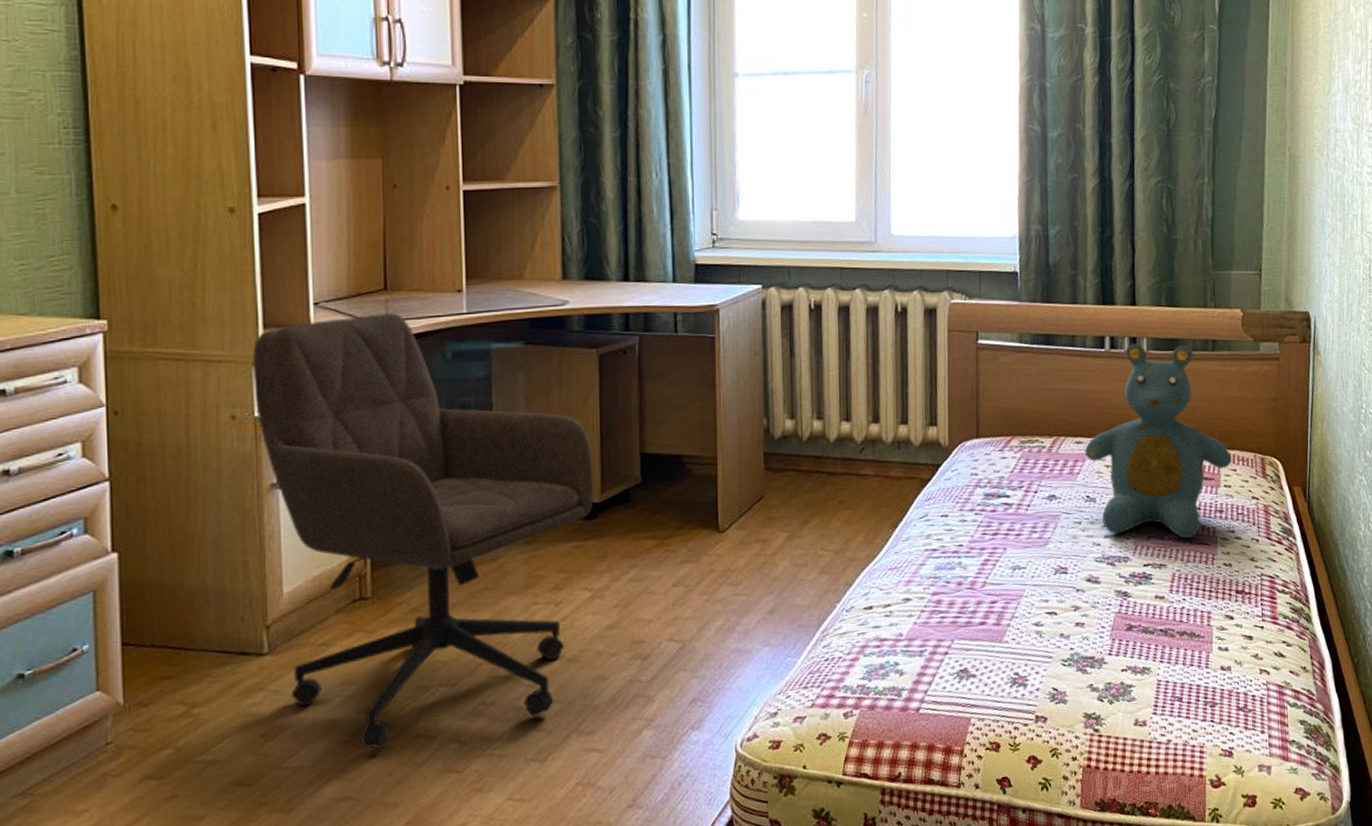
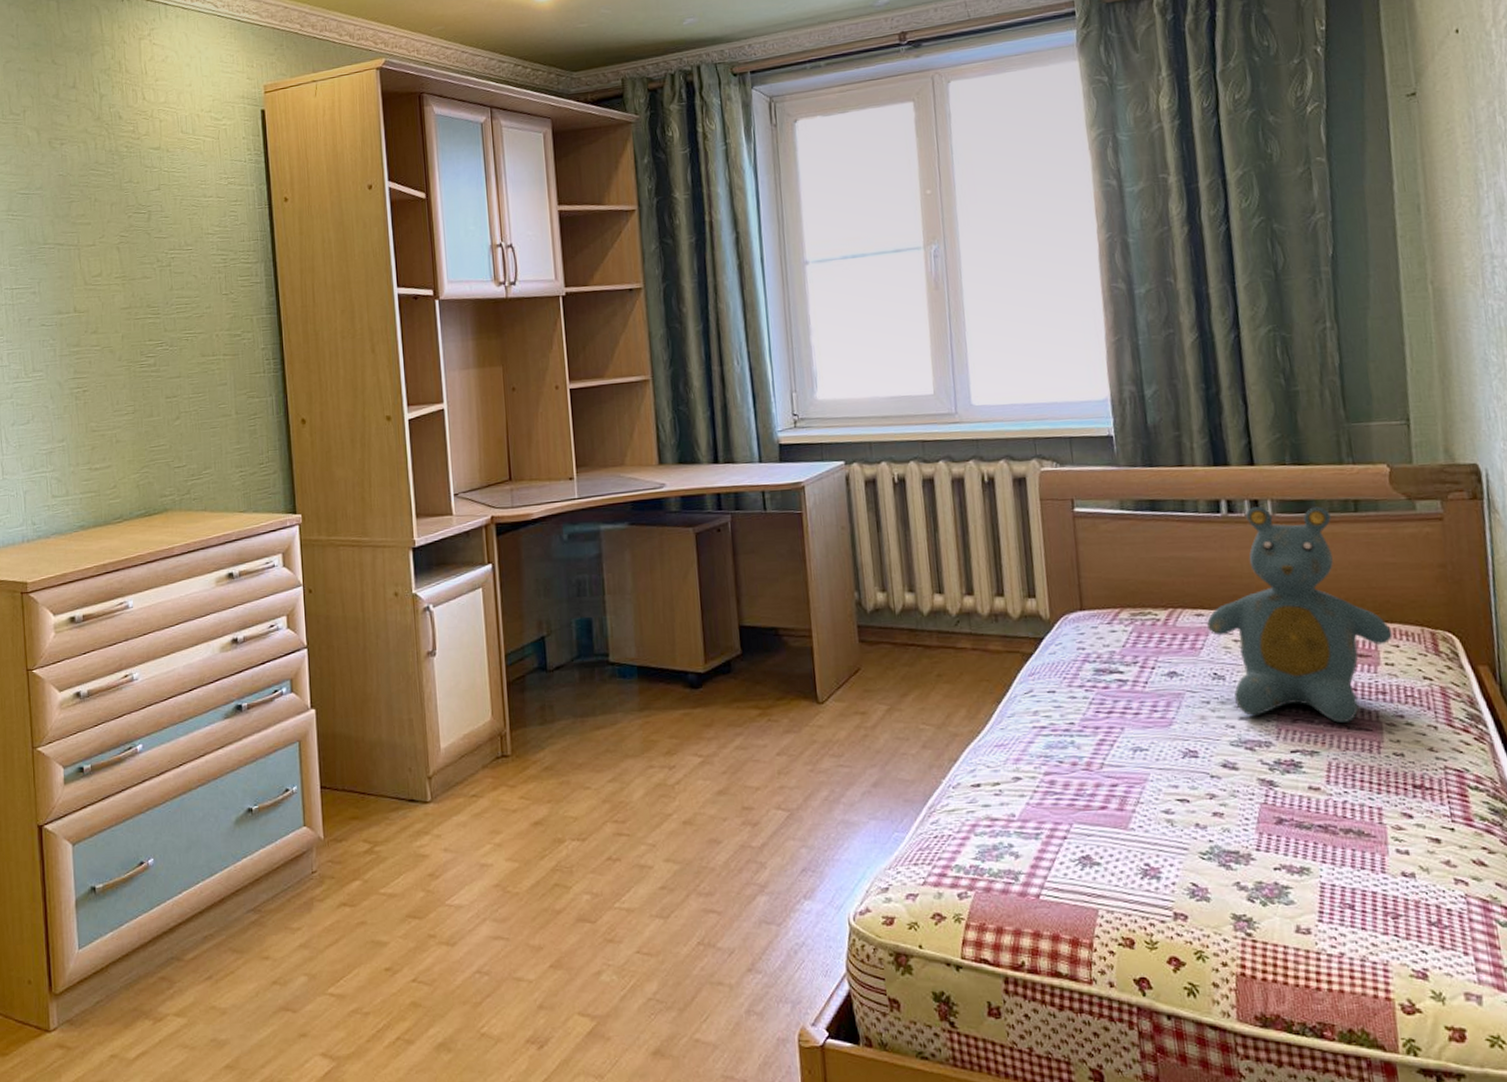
office chair: present [253,313,595,749] -> none [409,500,699,894]

